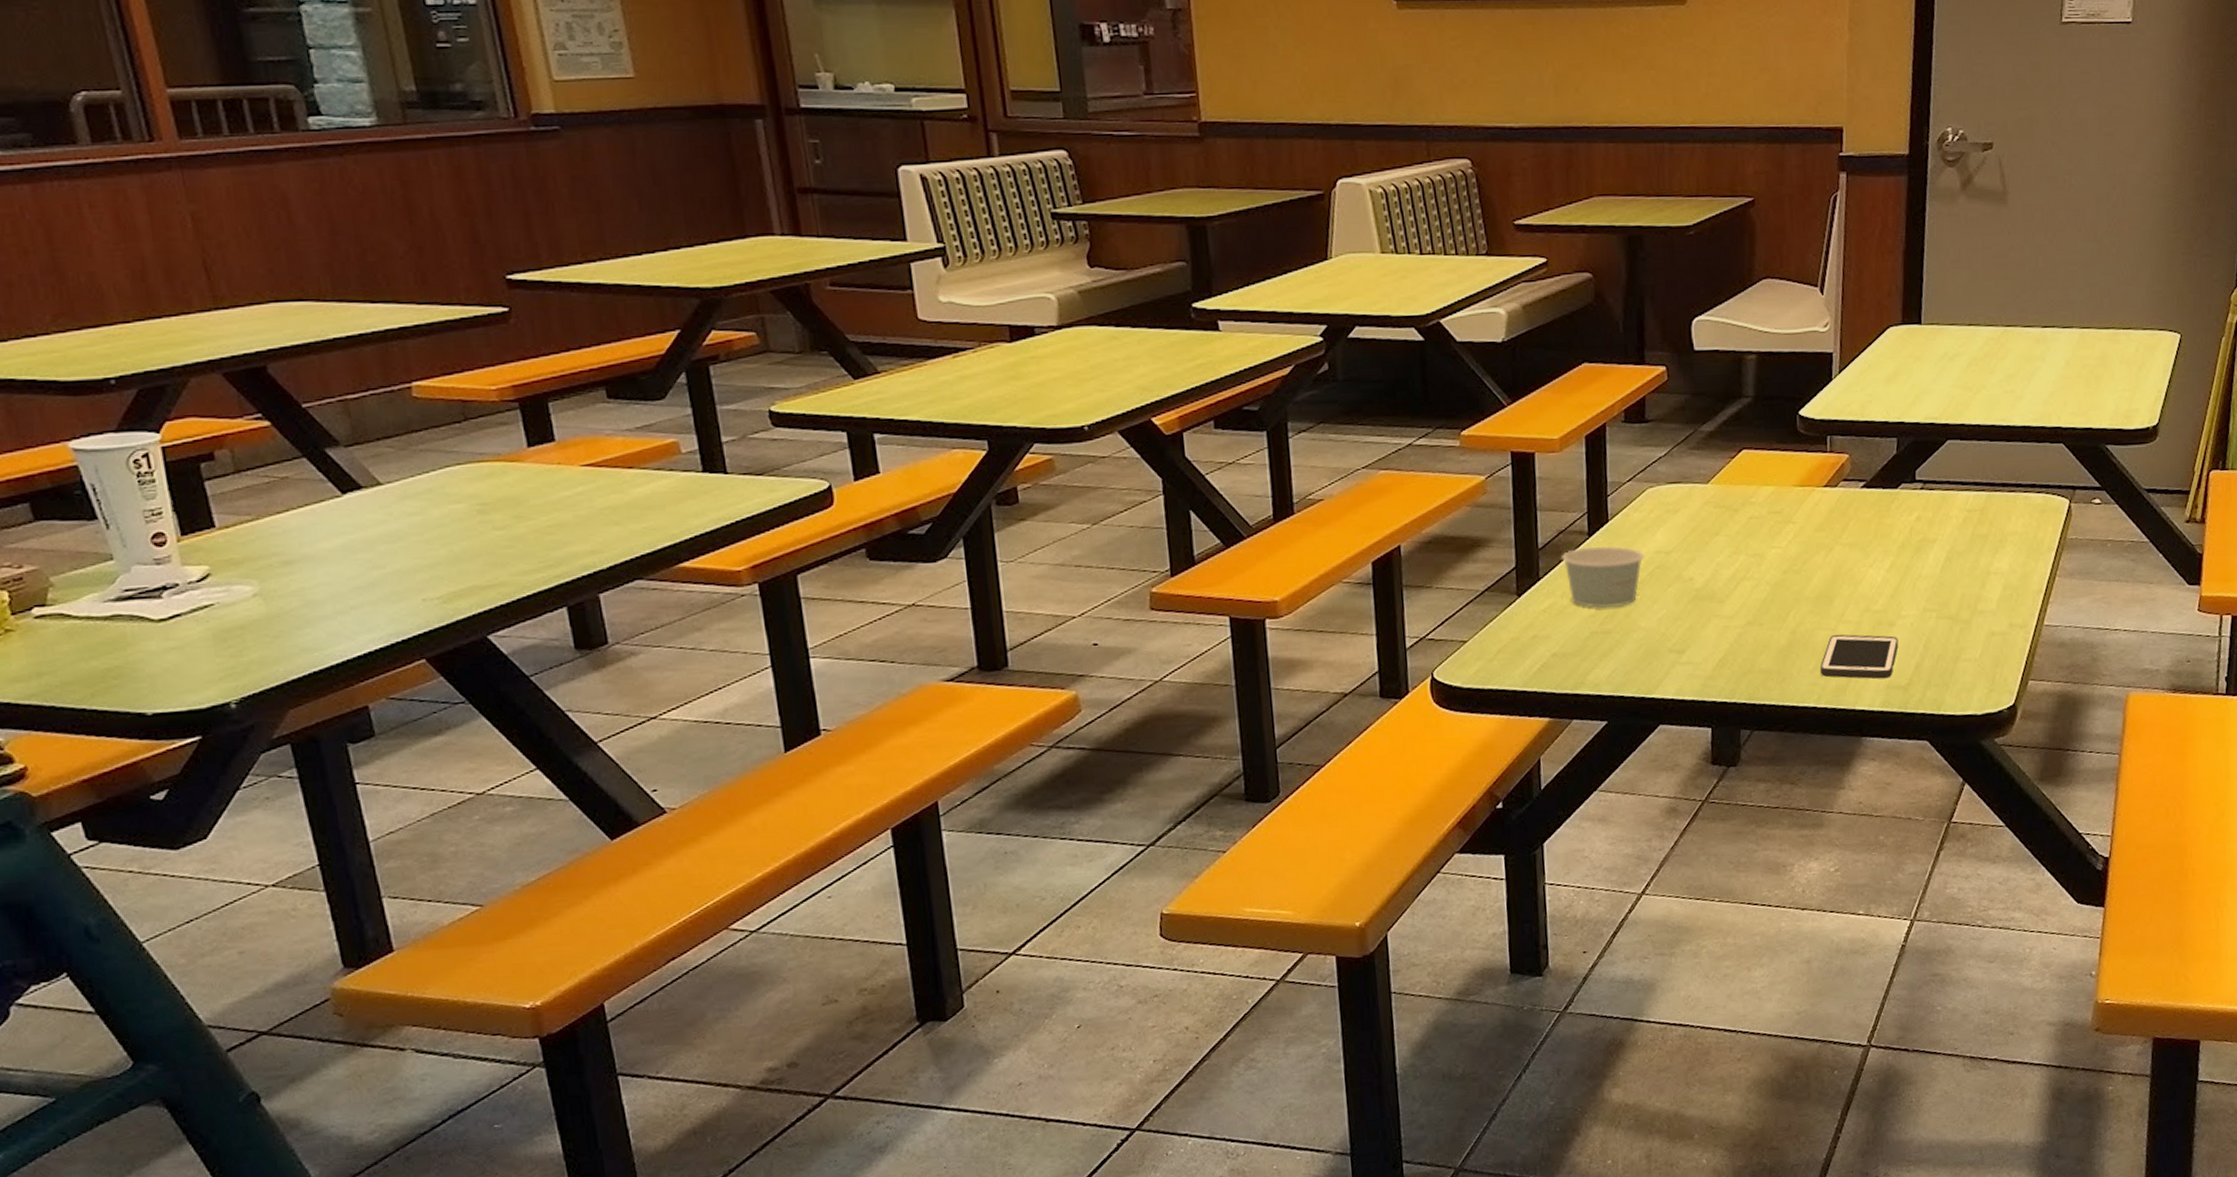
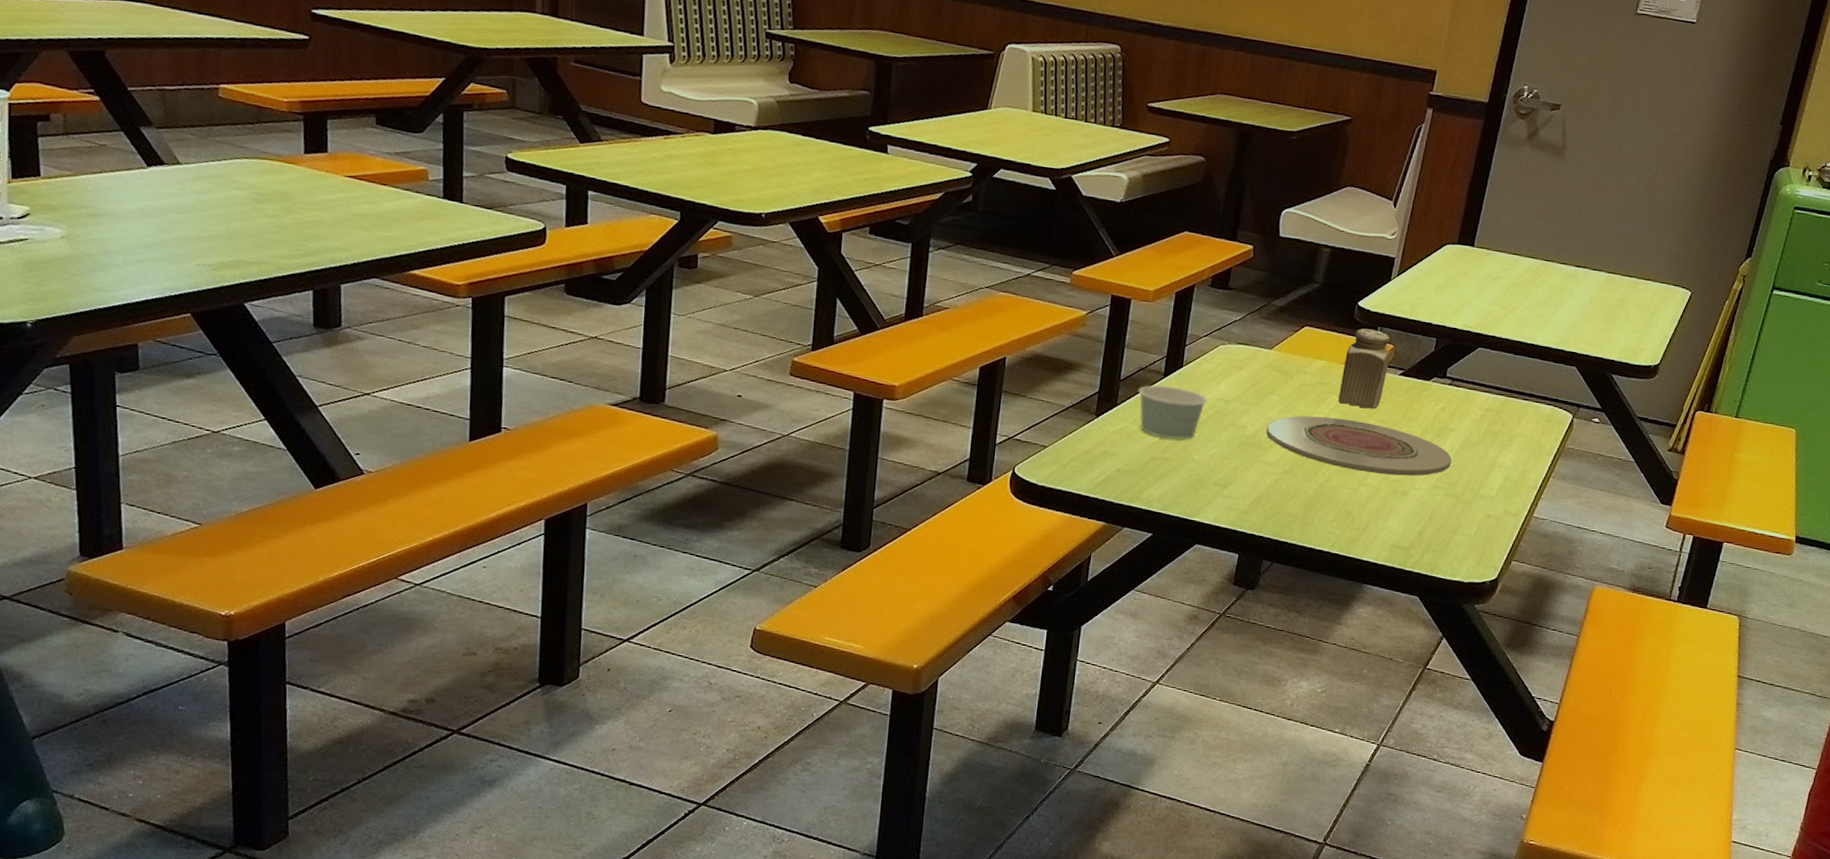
plate: none [1718,549,1939,607] -> present [1266,415,1452,476]
salt shaker: none [1795,440,1848,534] -> present [1338,328,1391,410]
cell phone: present [1819,634,1899,679] -> none [1337,494,1408,539]

